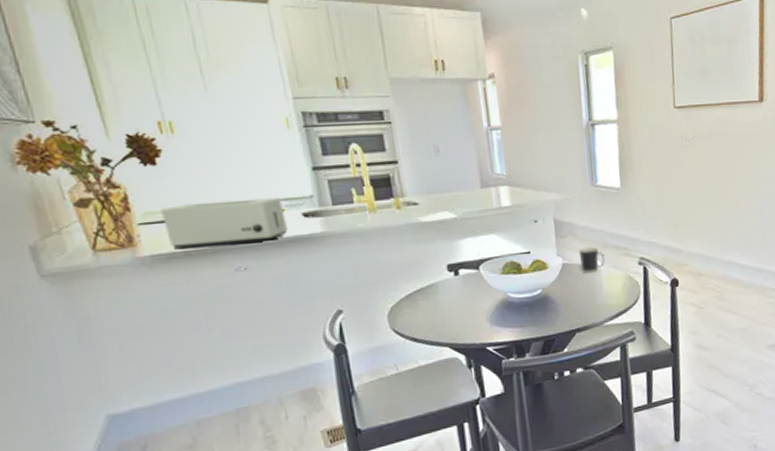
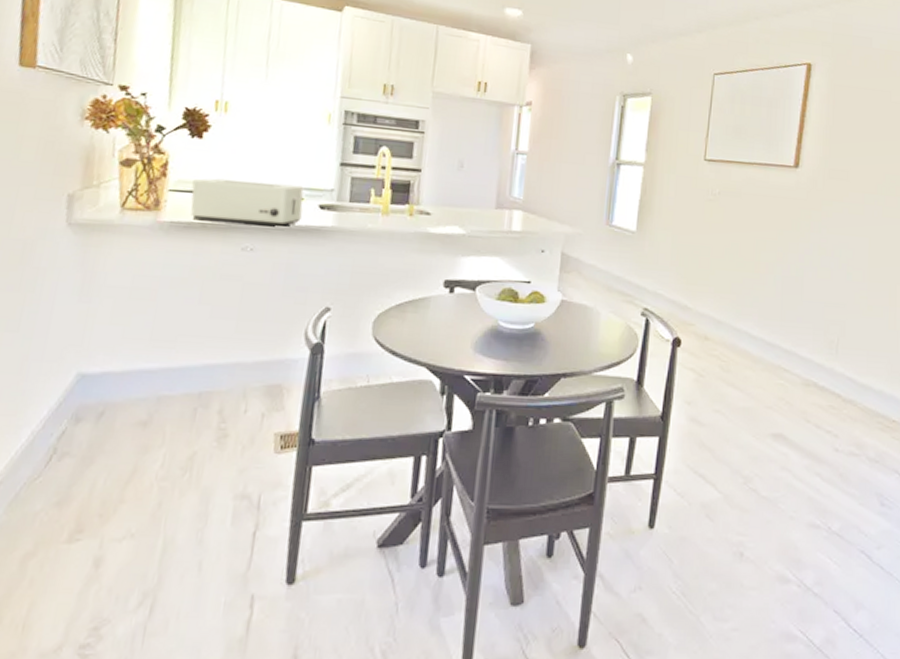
mug: present [578,247,605,274] -> none [580,287,606,315]

